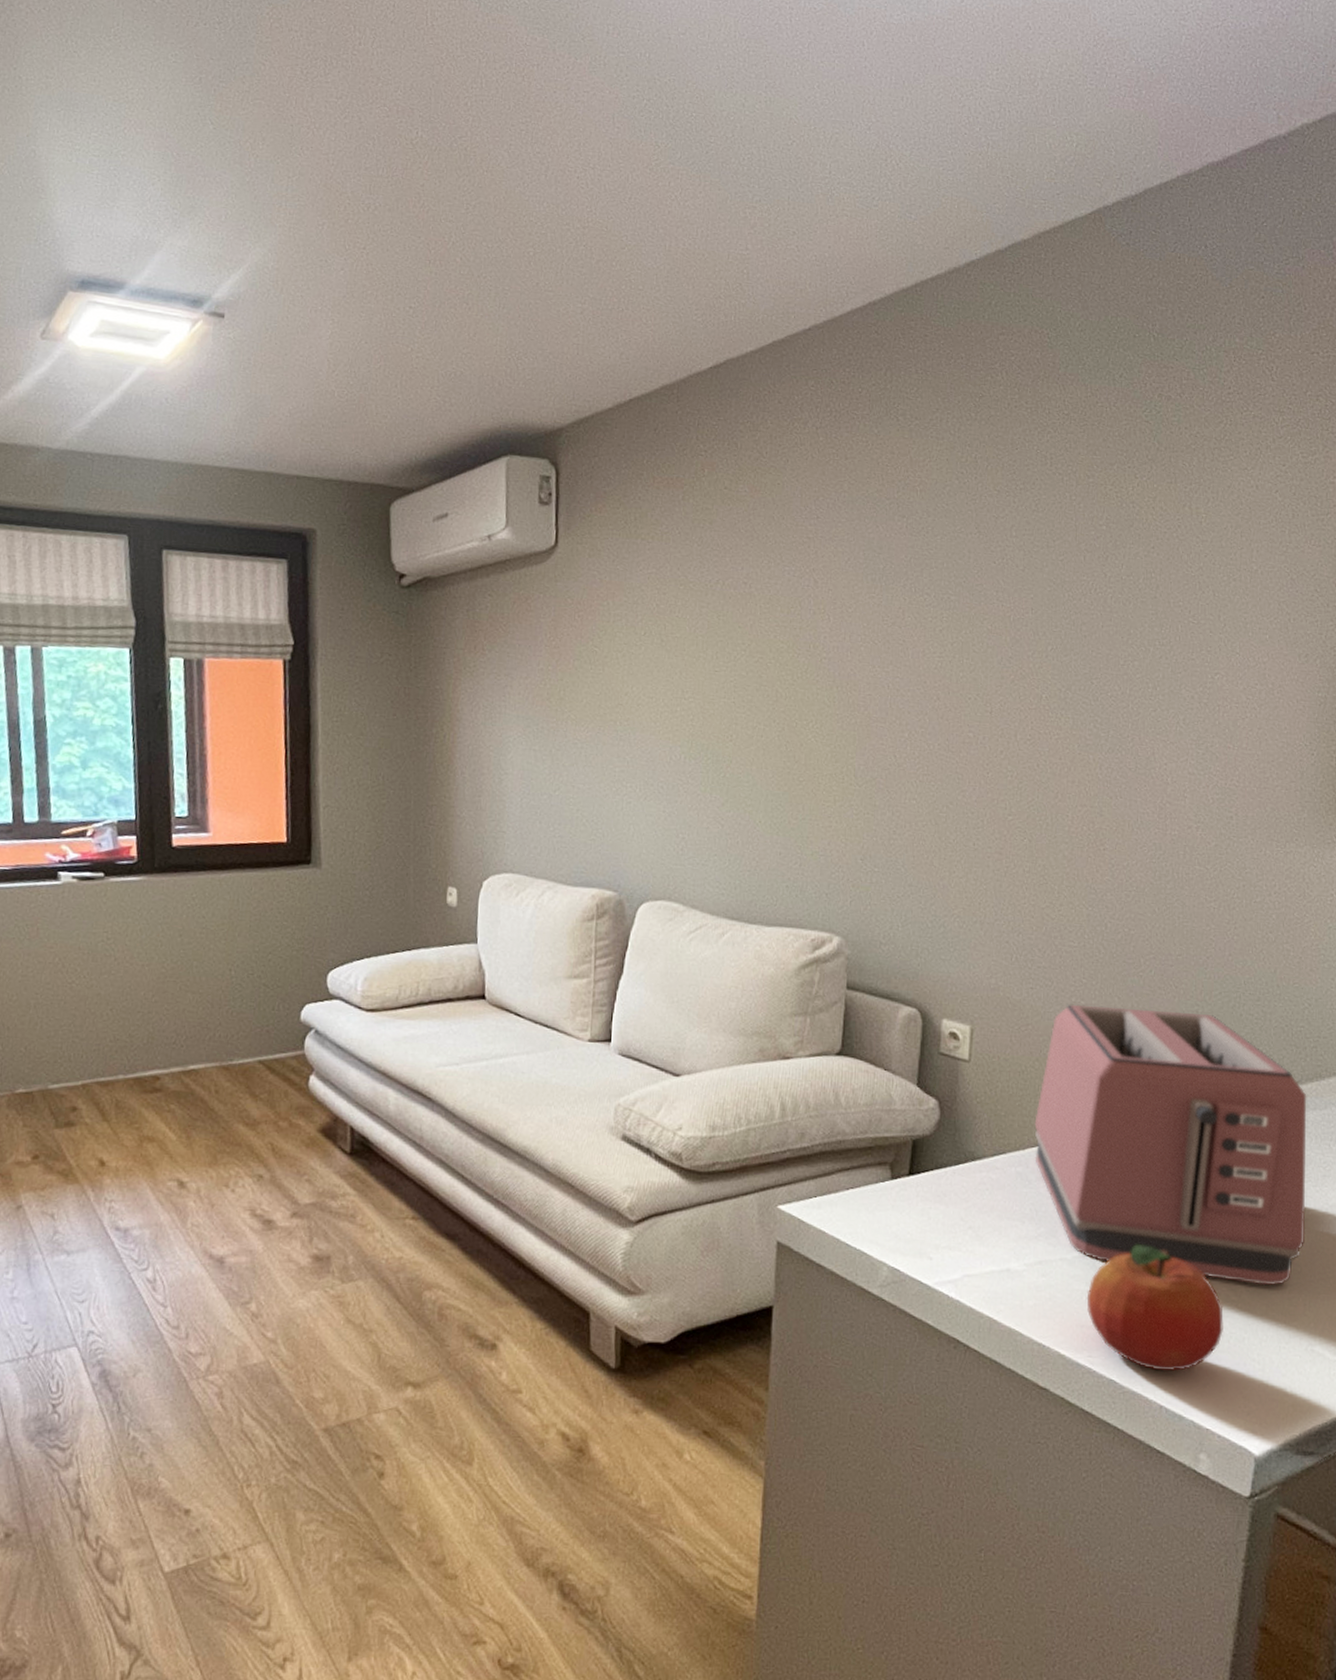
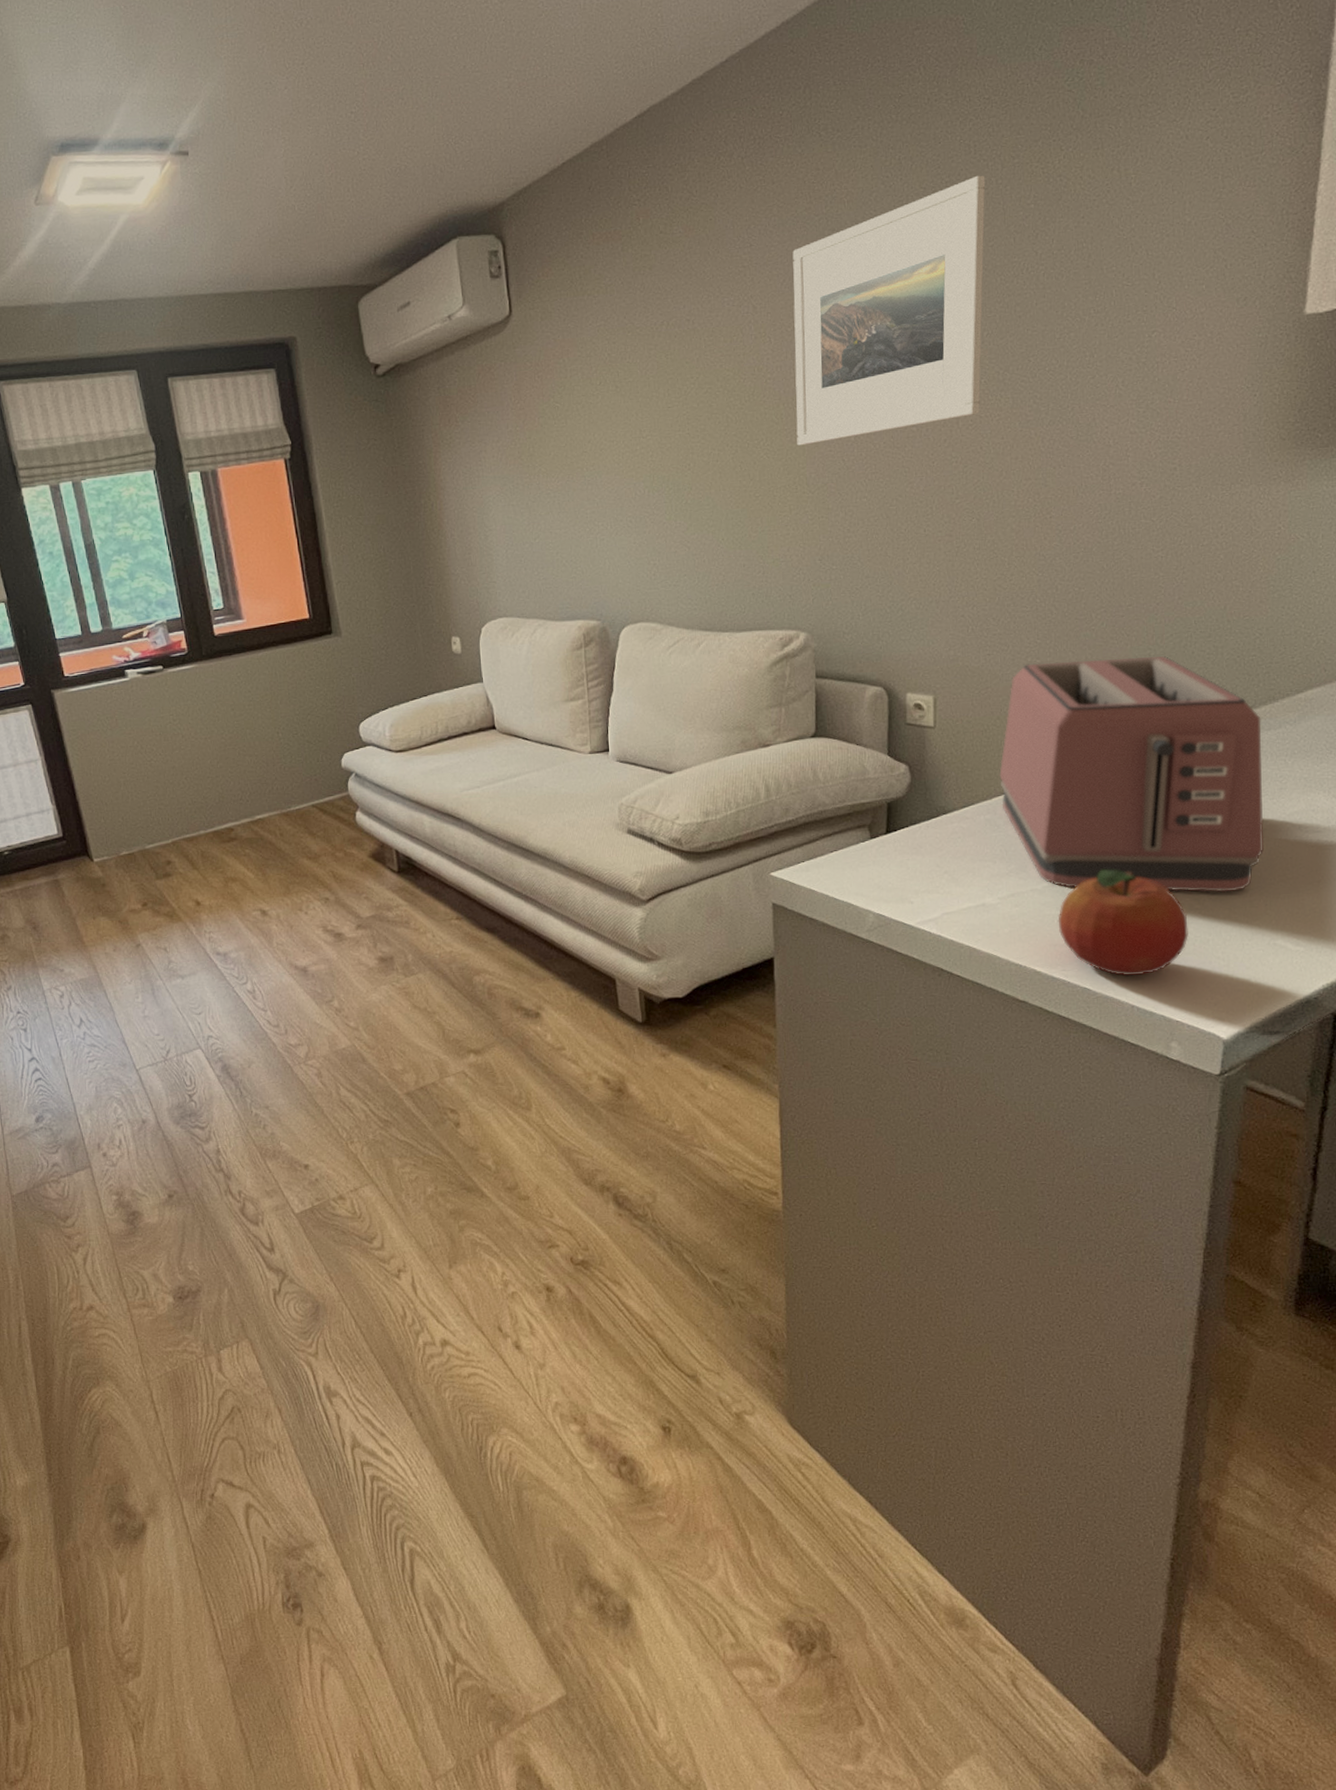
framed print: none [848,487,1060,734] -> present [792,175,986,446]

